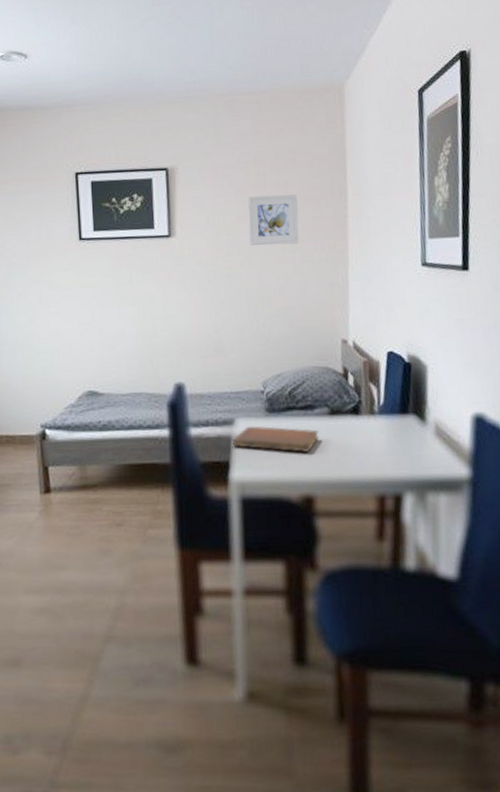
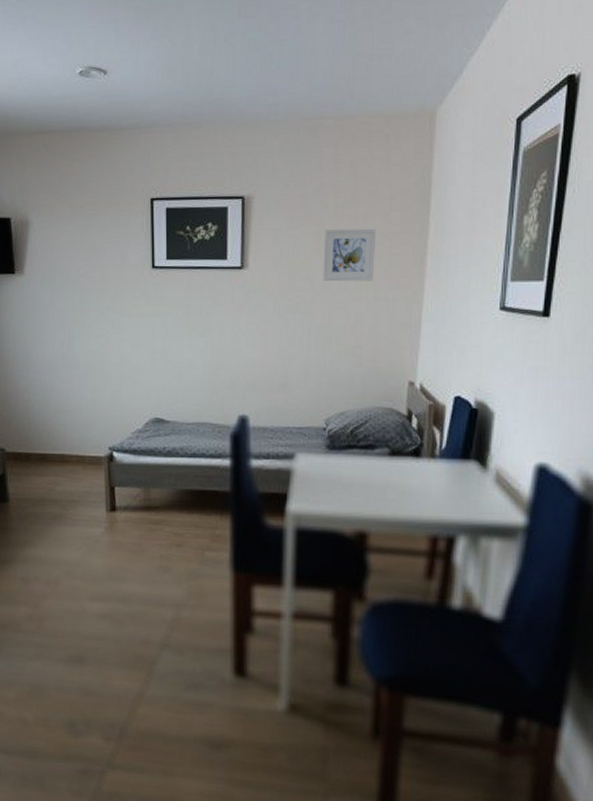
notebook: present [231,425,319,453] -> none [291,461,377,490]

